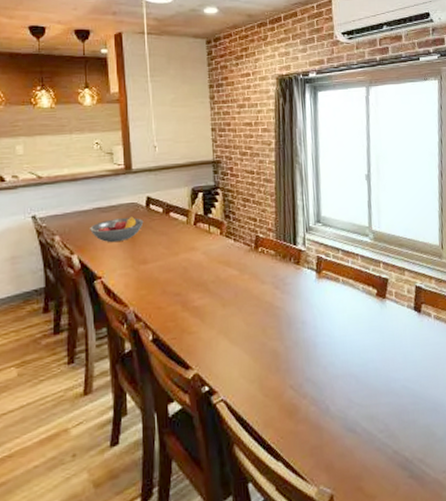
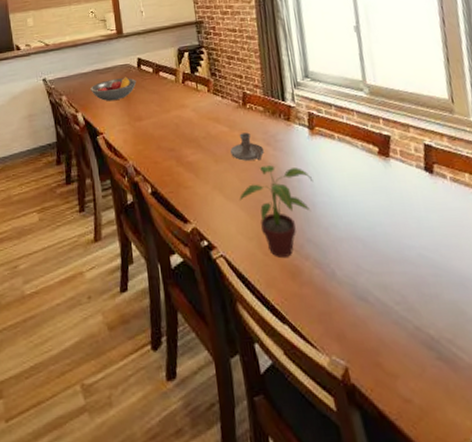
candle holder: none [239,276,273,305] -> present [230,132,265,161]
potted plant: none [243,308,317,398] -> present [239,165,314,257]

